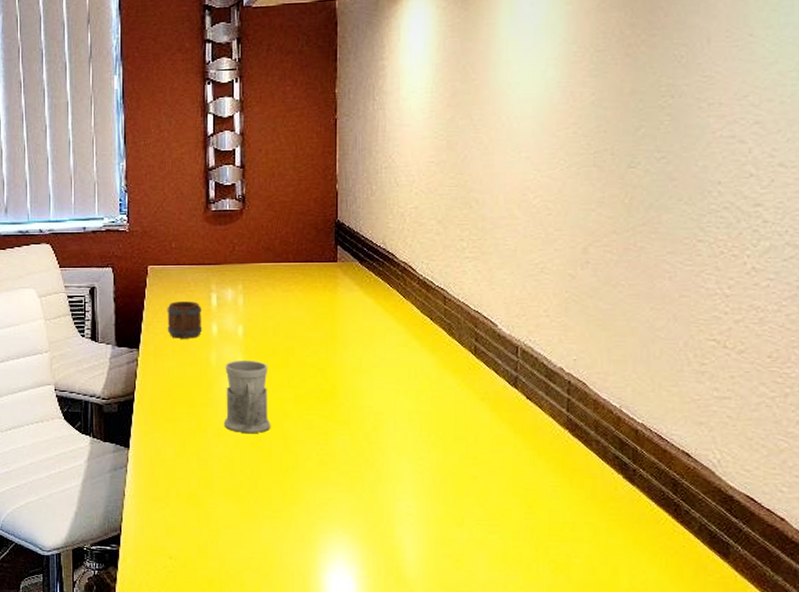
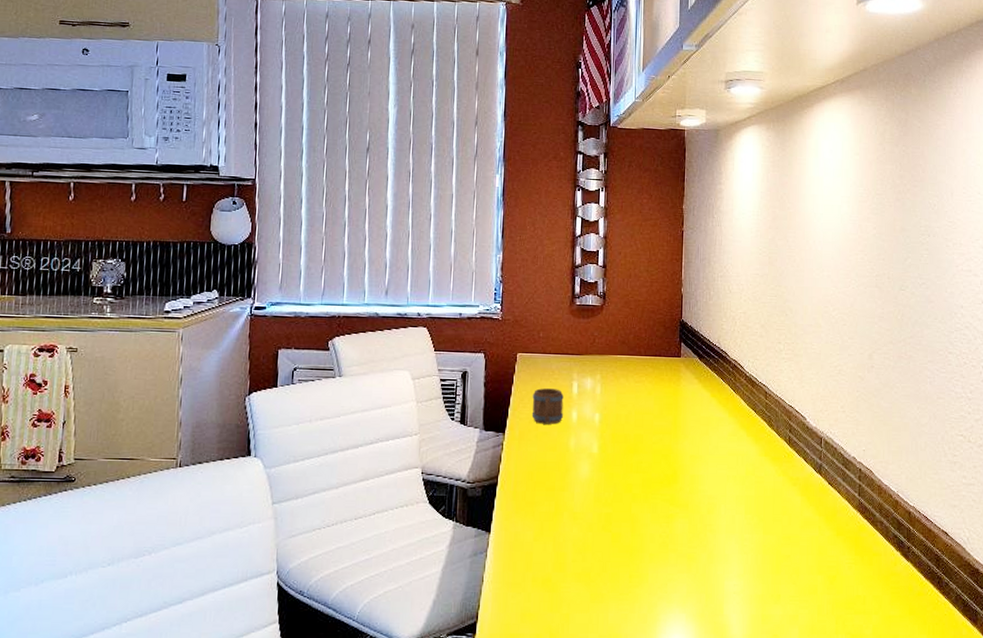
mug: present [223,361,271,433] -> none [579,446,621,516]

